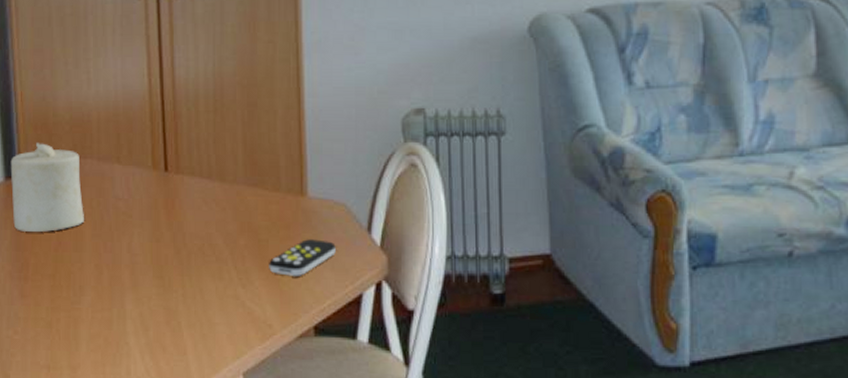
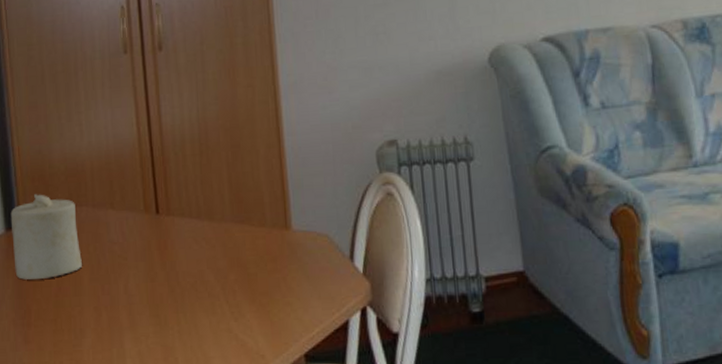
remote control: present [269,239,336,276] -> none [259,270,321,307]

